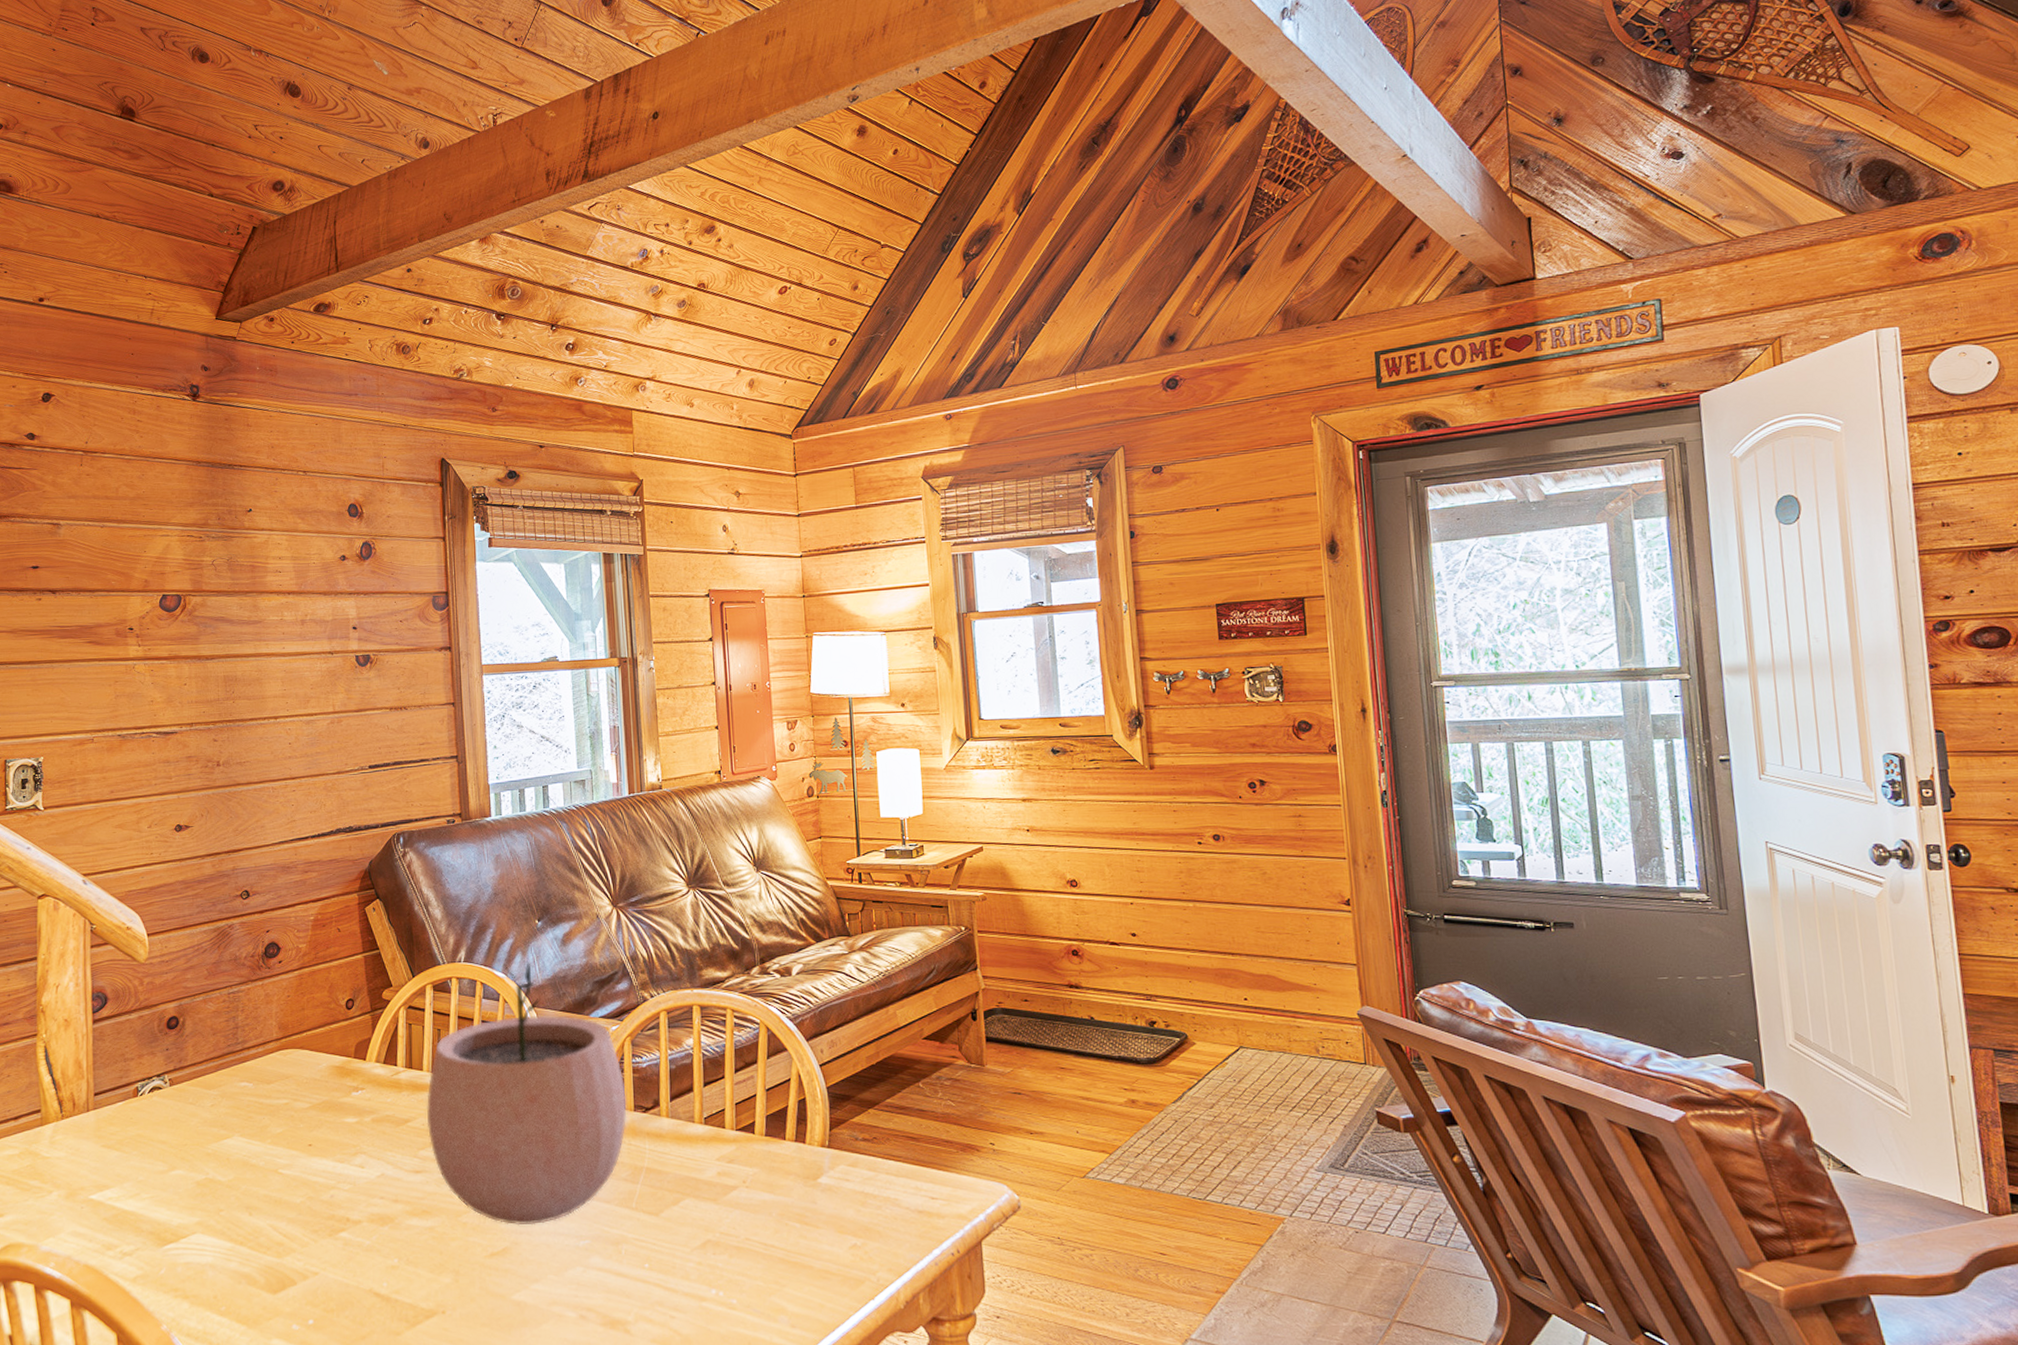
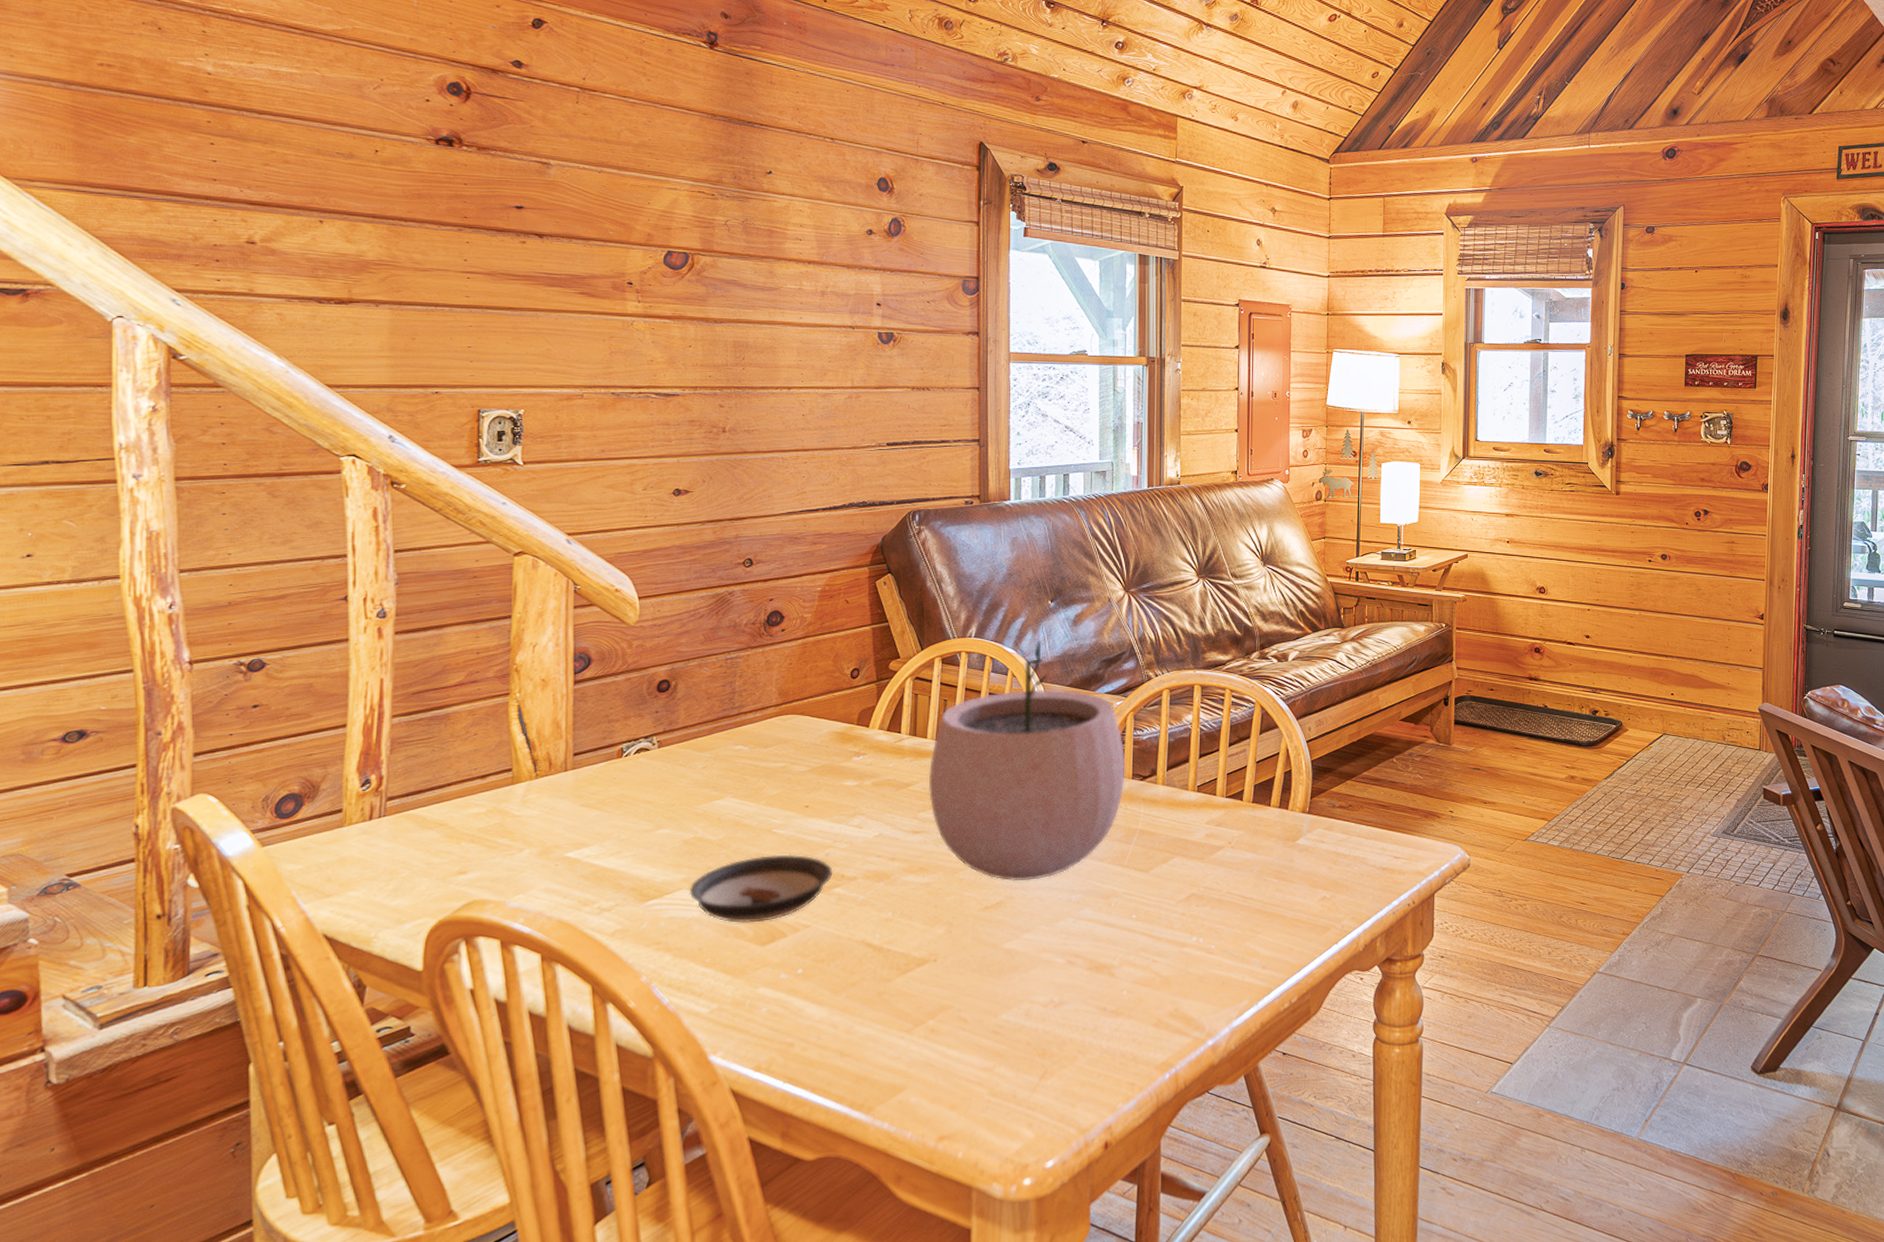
saucer: none [203,1196,338,1269] -> present [689,854,833,923]

